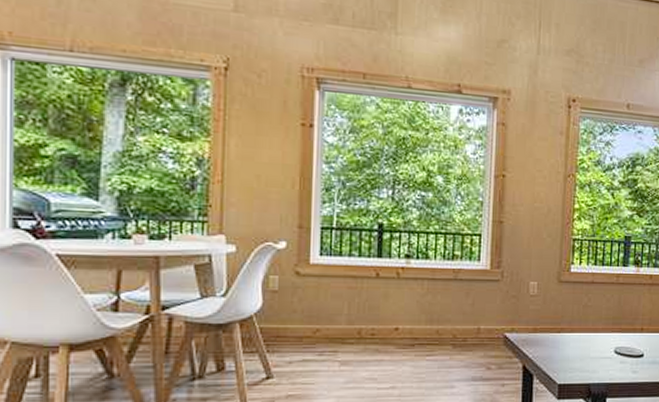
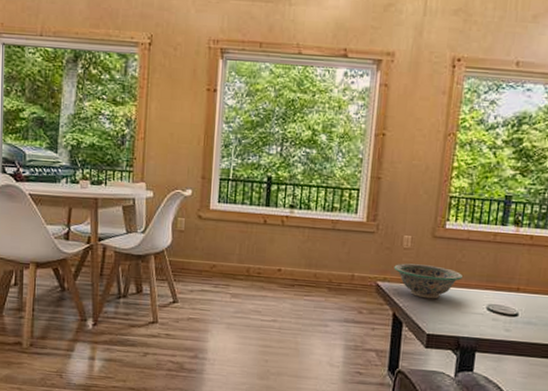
decorative bowl: none [521,311,589,347] -> present [394,263,462,299]

